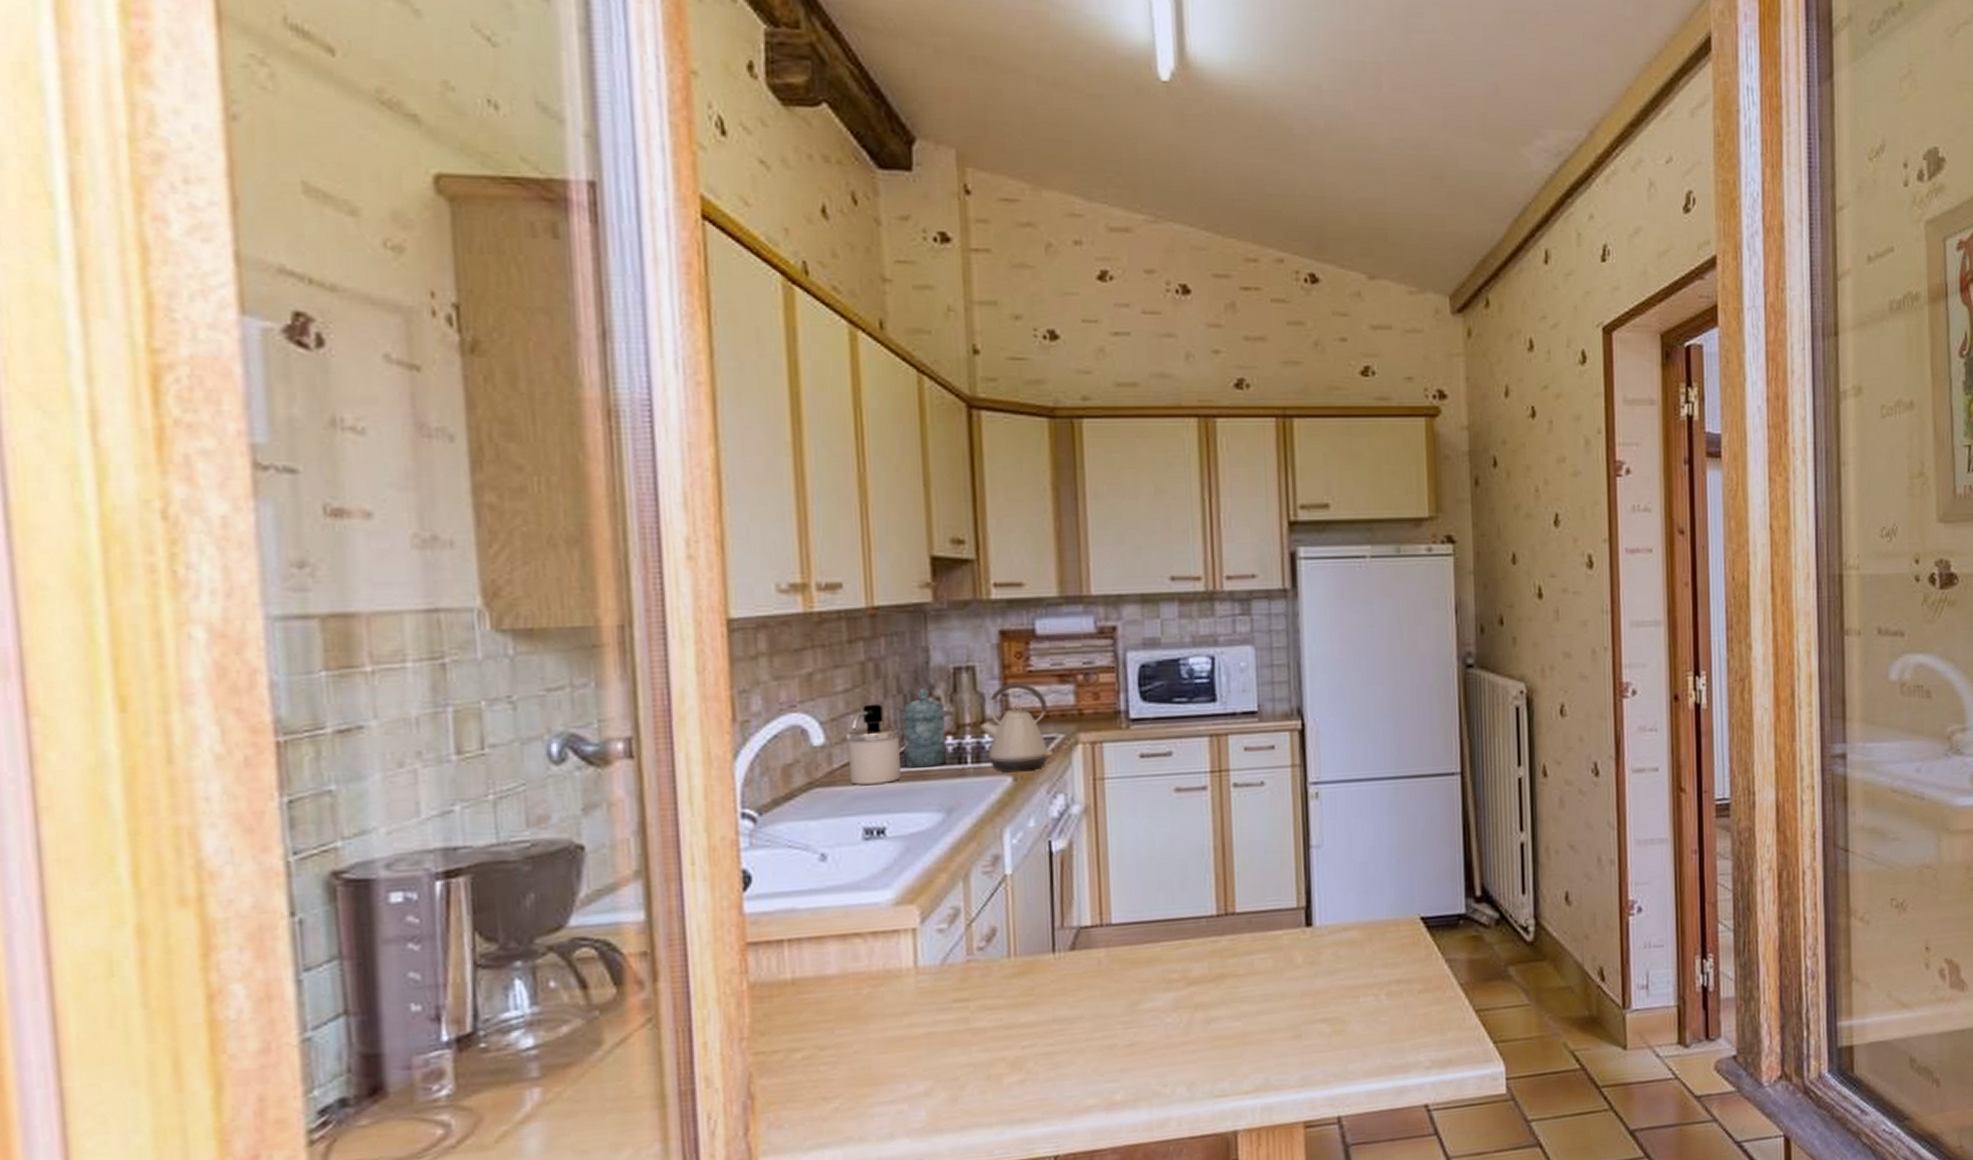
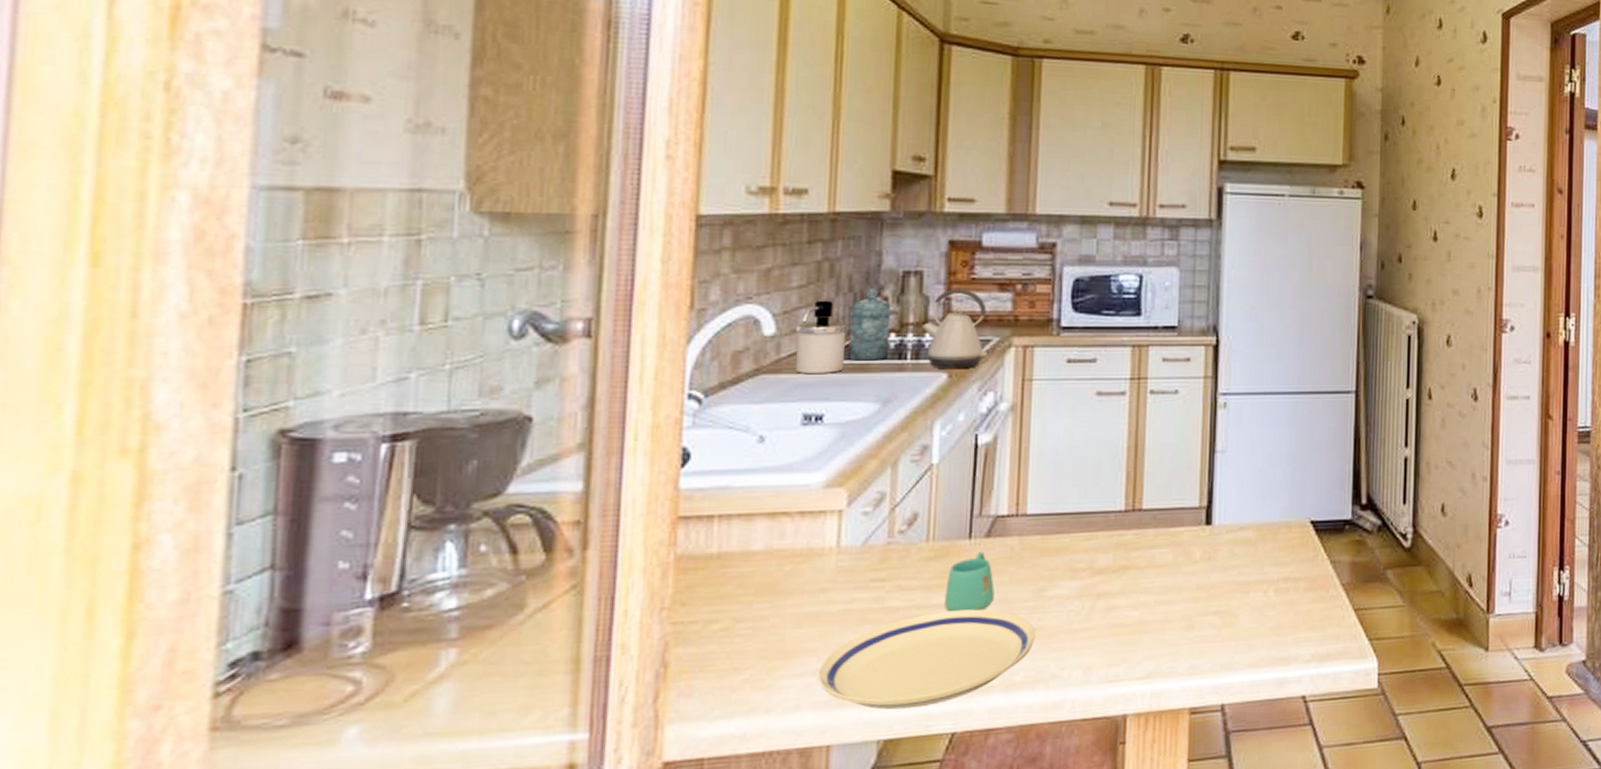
plate: none [908,1026,1133,1134] -> present [817,609,1036,710]
mug: none [1033,966,1085,1031] -> present [945,552,994,612]

